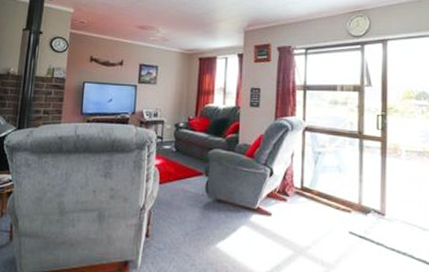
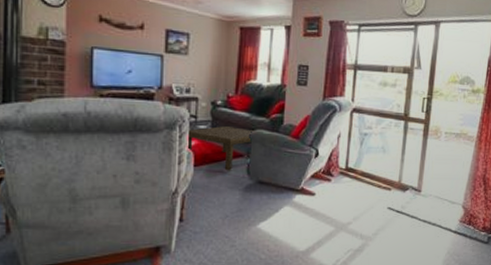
coffee table: none [155,146,213,189] -> present [188,126,255,171]

